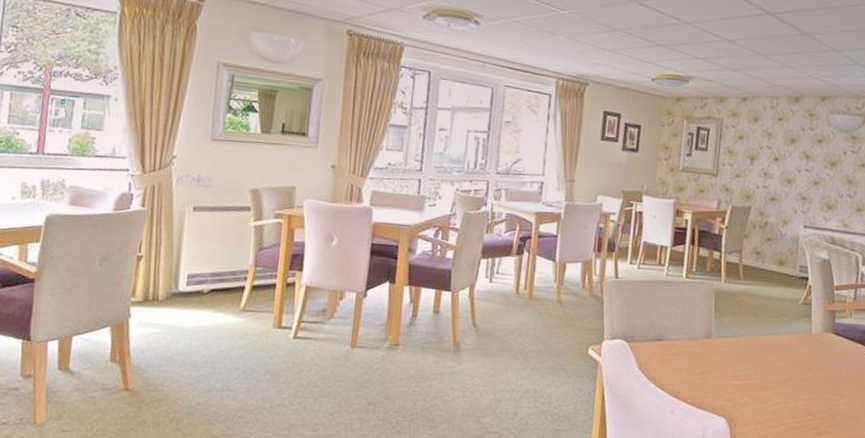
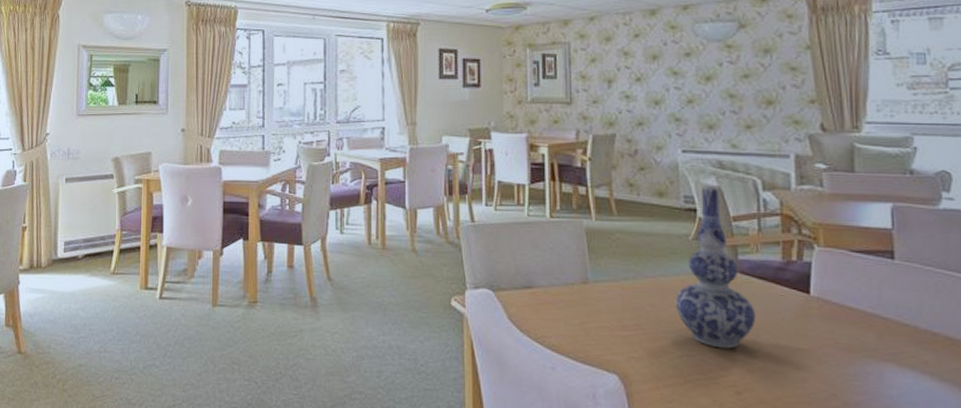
vase: none [780,258,842,398] -> present [675,185,756,349]

